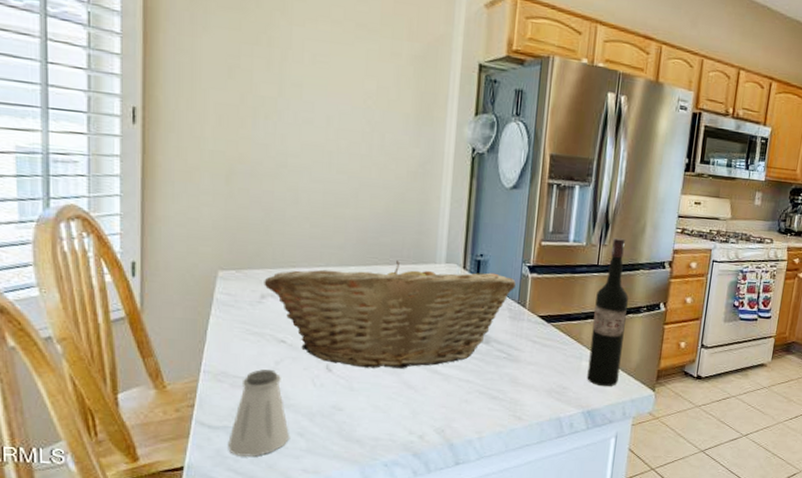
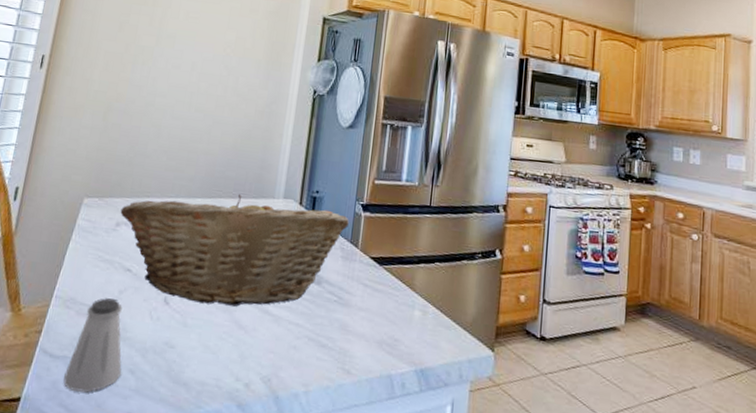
wine bottle: present [587,237,629,387] -> none [420,178,462,343]

